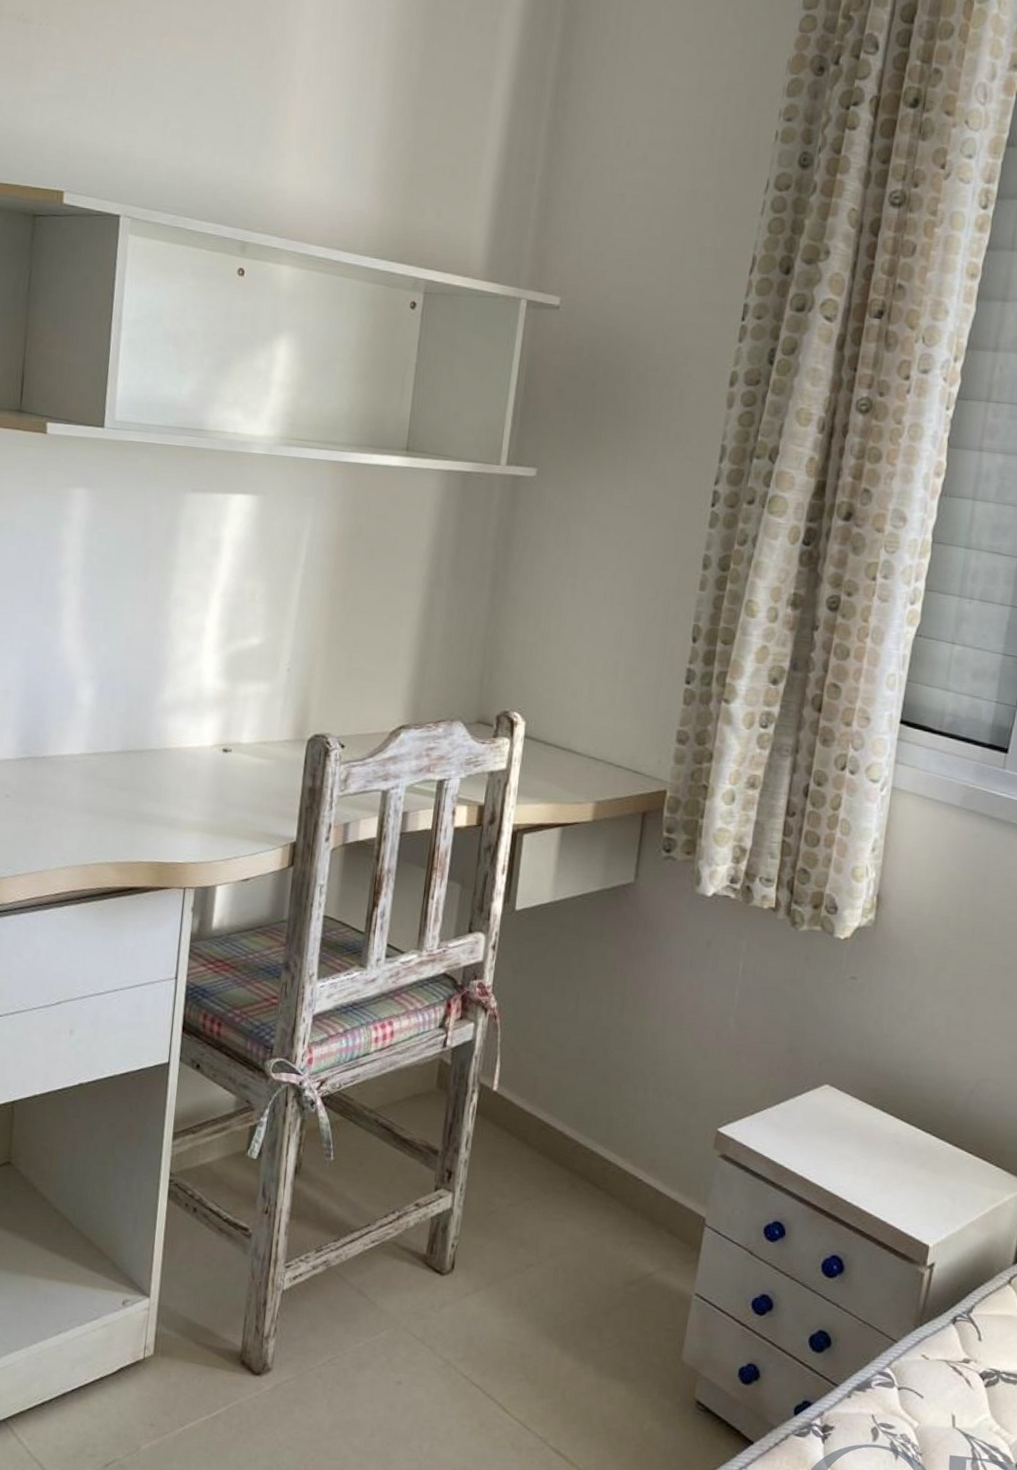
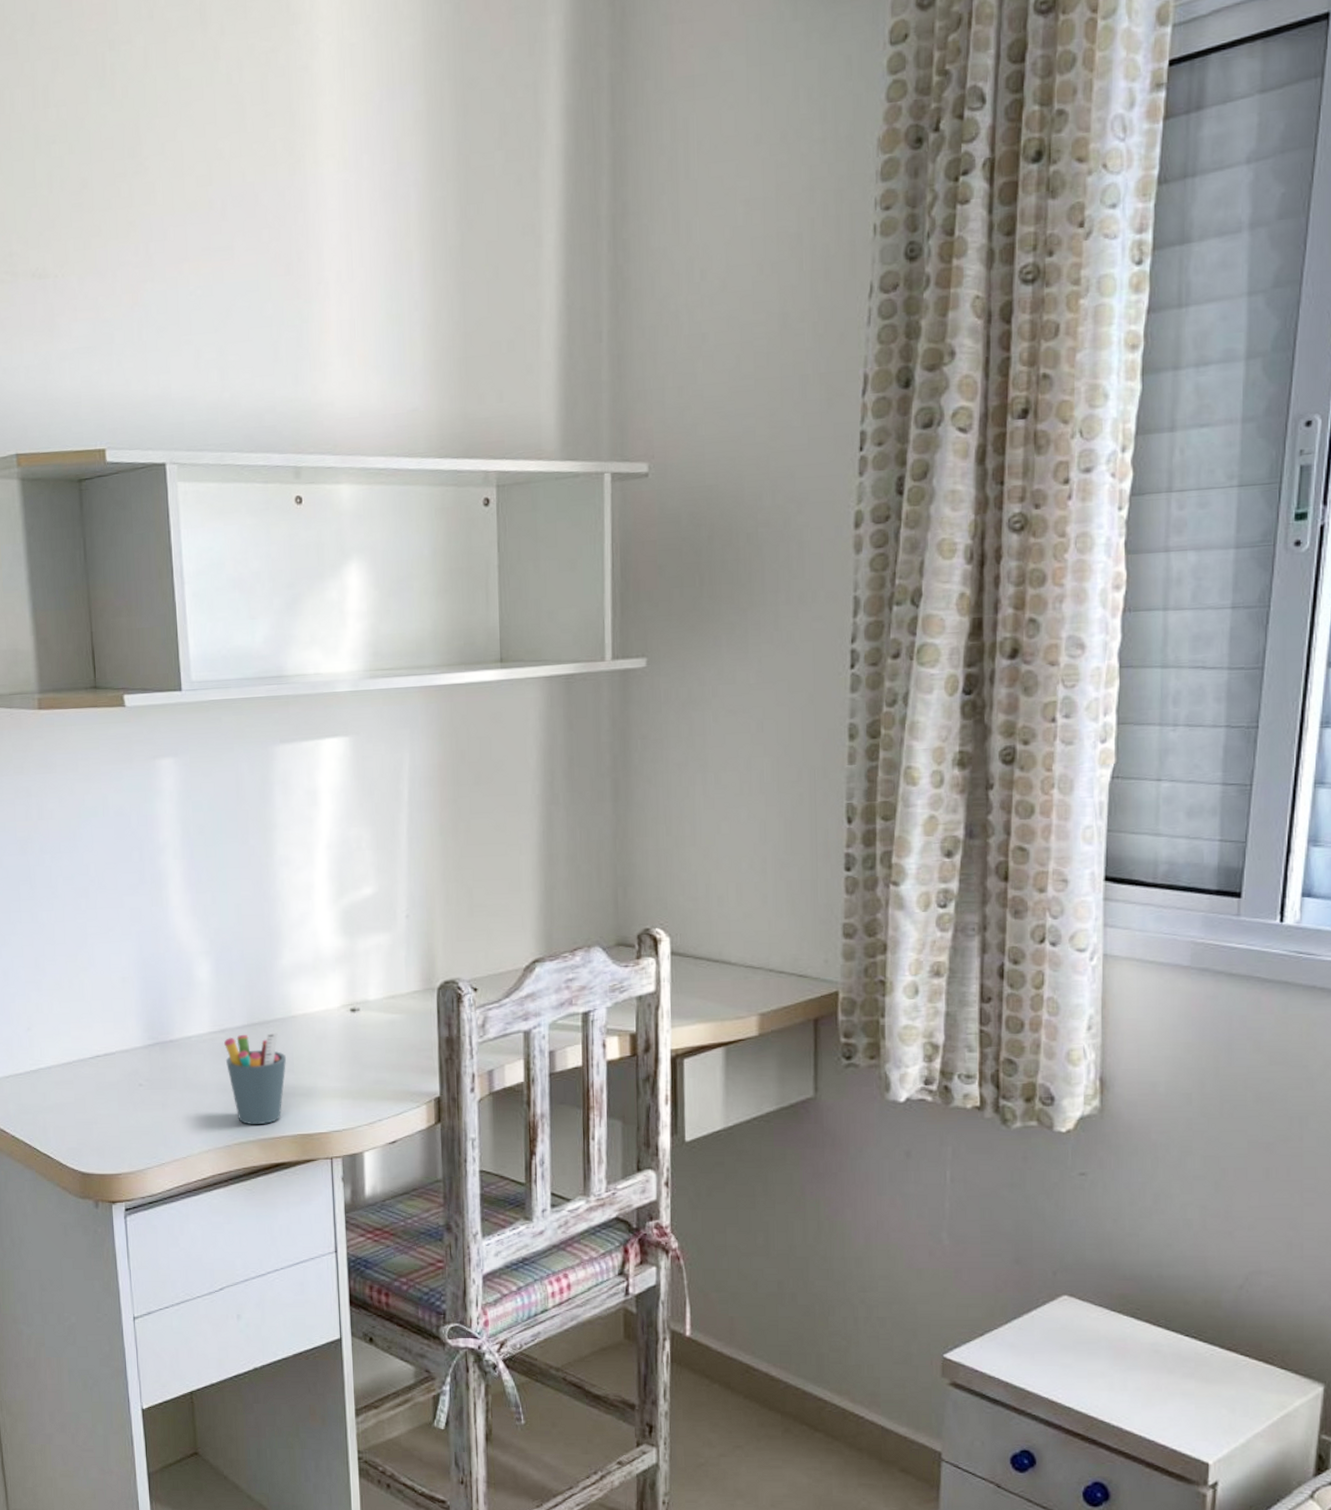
pen holder: none [95,759,155,848] -> present [224,1031,287,1124]

